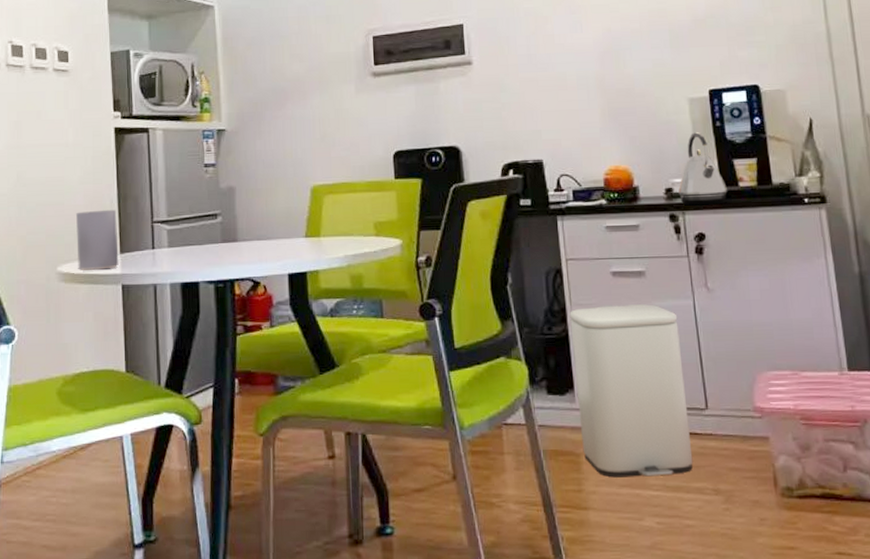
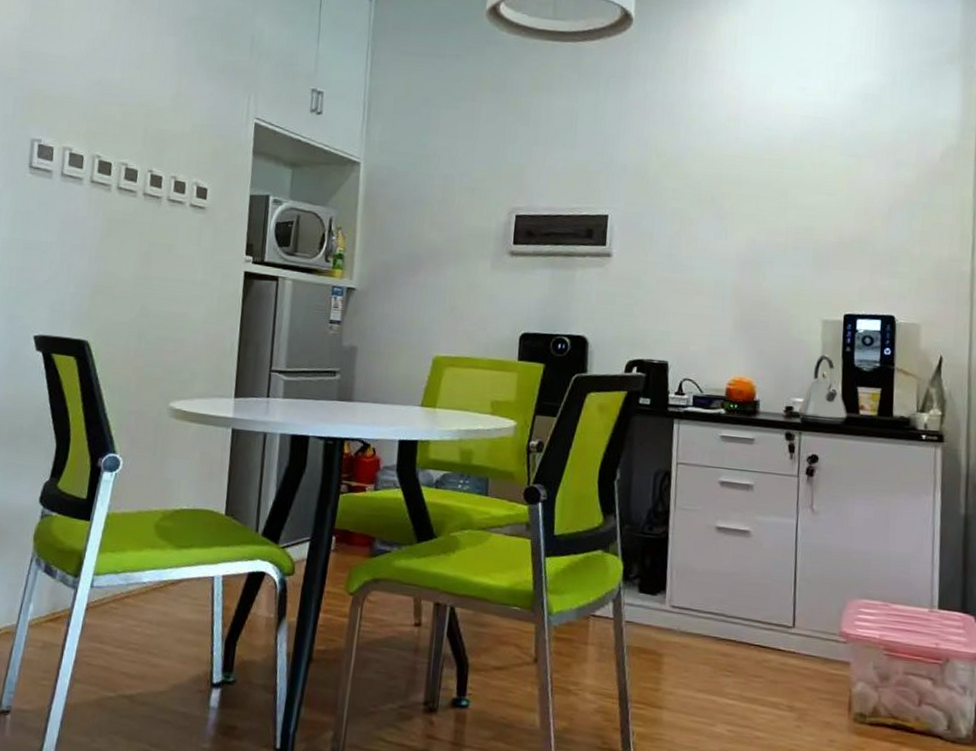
cup: present [76,209,119,270] -> none [190,351,236,411]
pedal bin: present [570,304,693,478] -> none [665,512,779,687]

